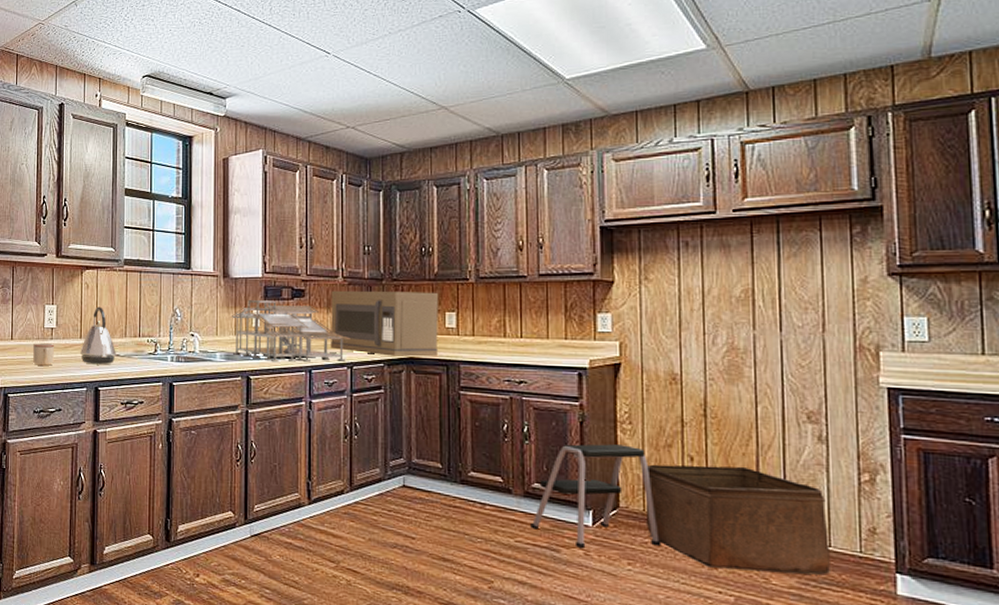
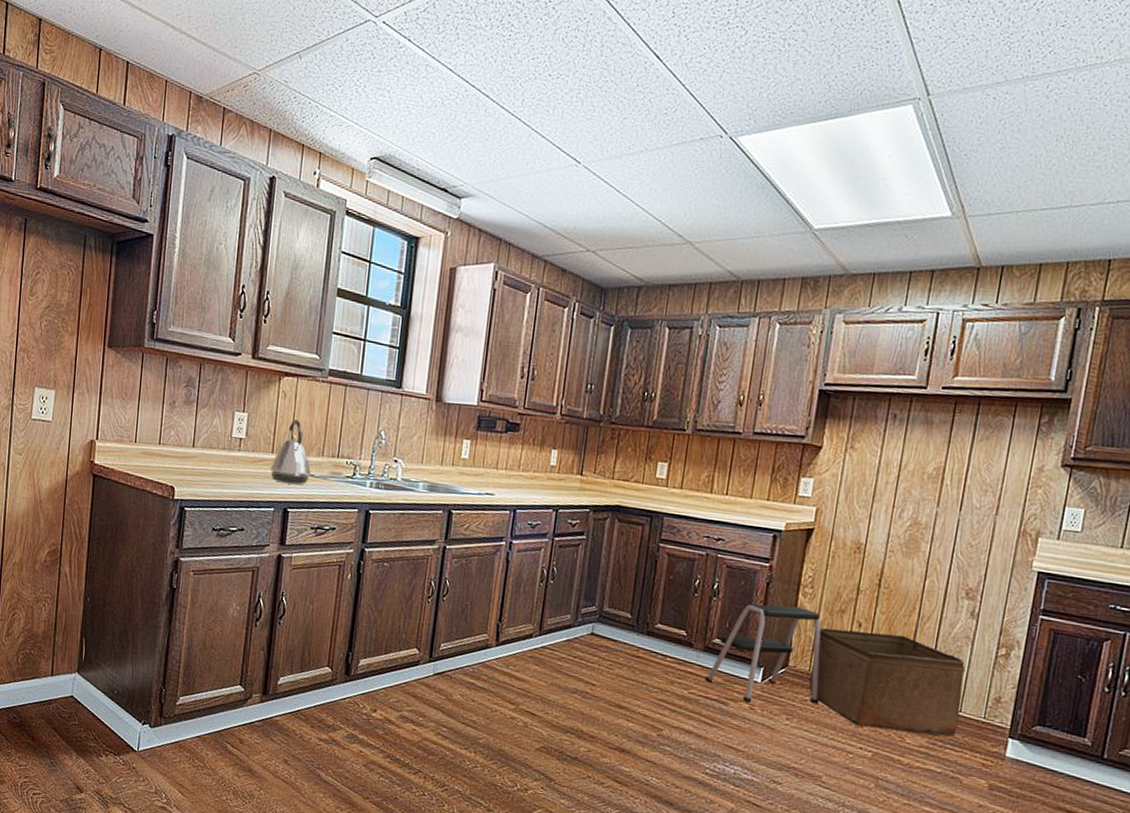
mug: present [32,343,54,366] -> none [216,453,241,480]
dish rack: present [229,300,350,363] -> none [437,429,560,504]
microwave: present [330,290,439,357] -> none [538,427,653,507]

